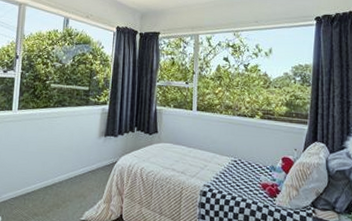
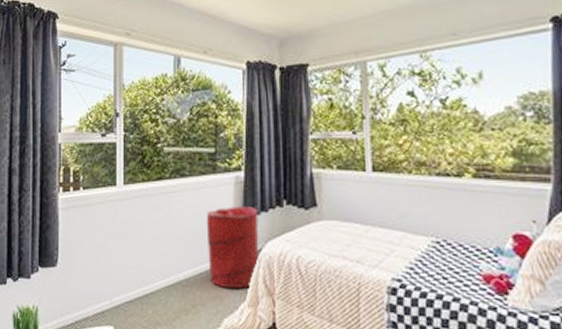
laundry hamper: none [77,130,117,190] -> present [206,206,259,289]

